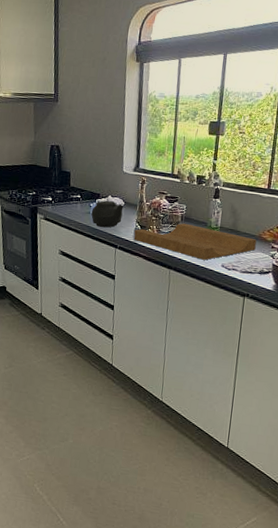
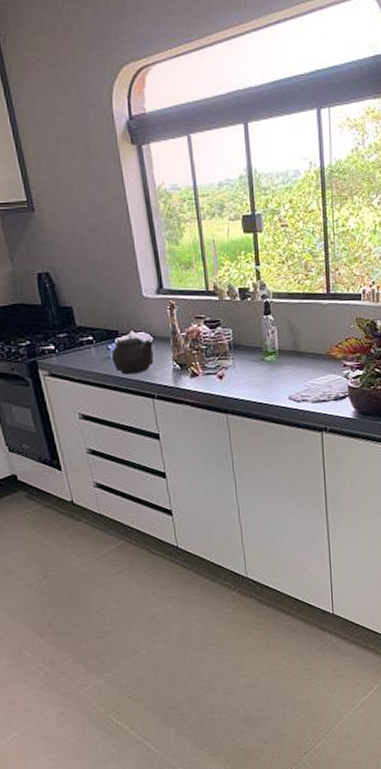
cutting board: present [134,223,257,260] -> none [173,352,325,395]

